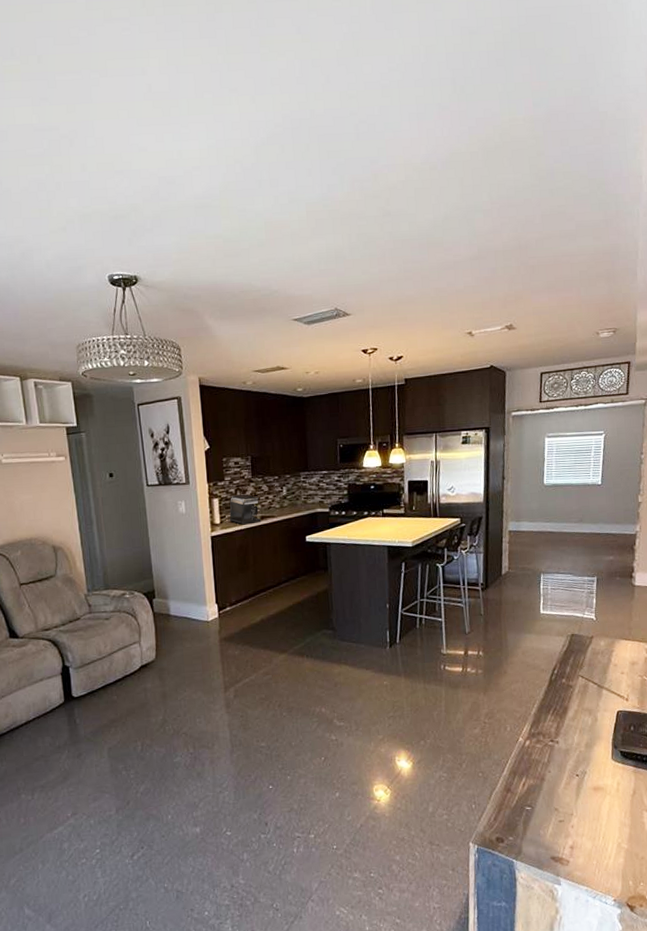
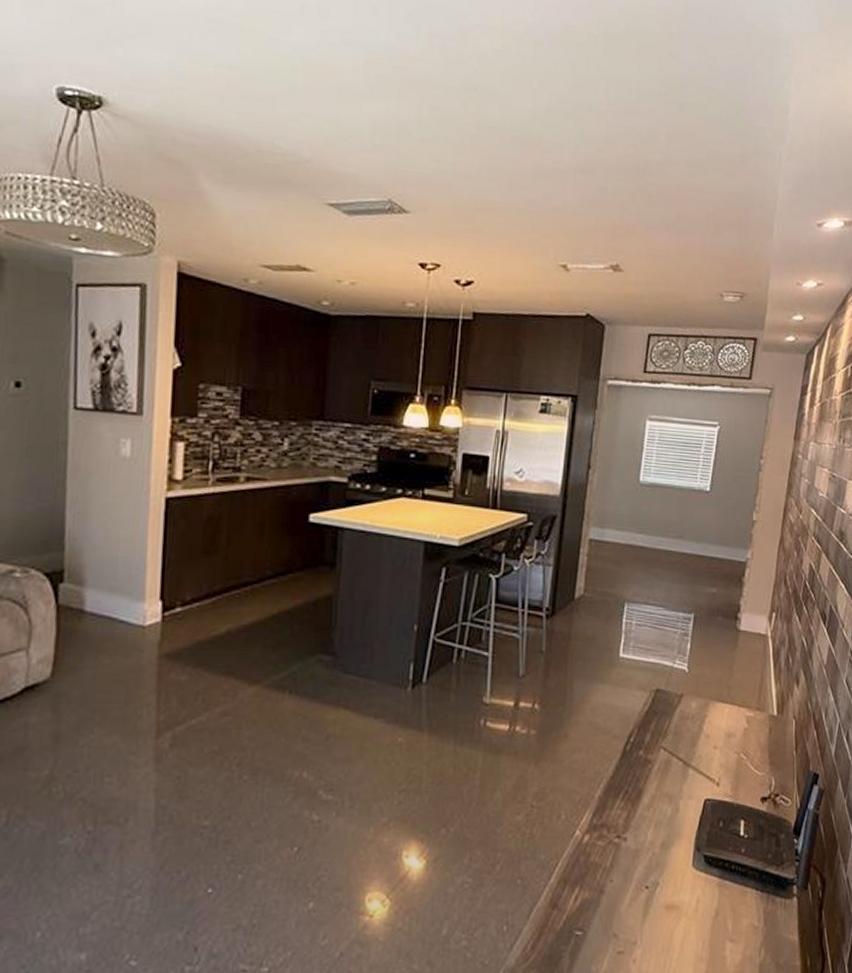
coffee maker: present [230,495,261,525] -> none [199,441,246,487]

